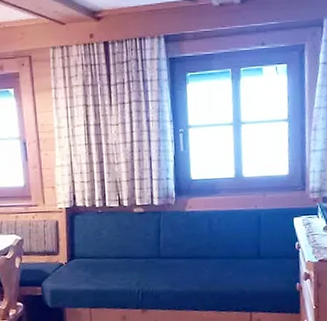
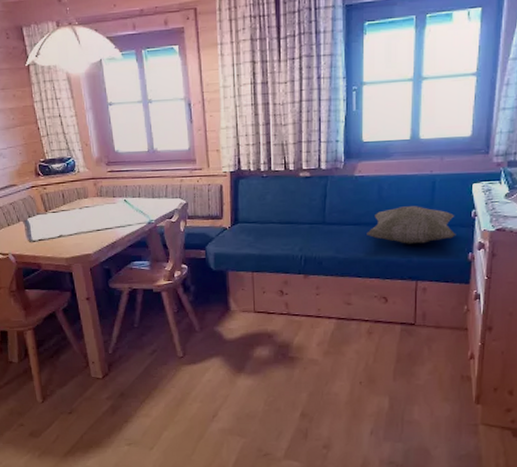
decorative pillow: none [200,239,284,276] -> present [367,206,456,244]

